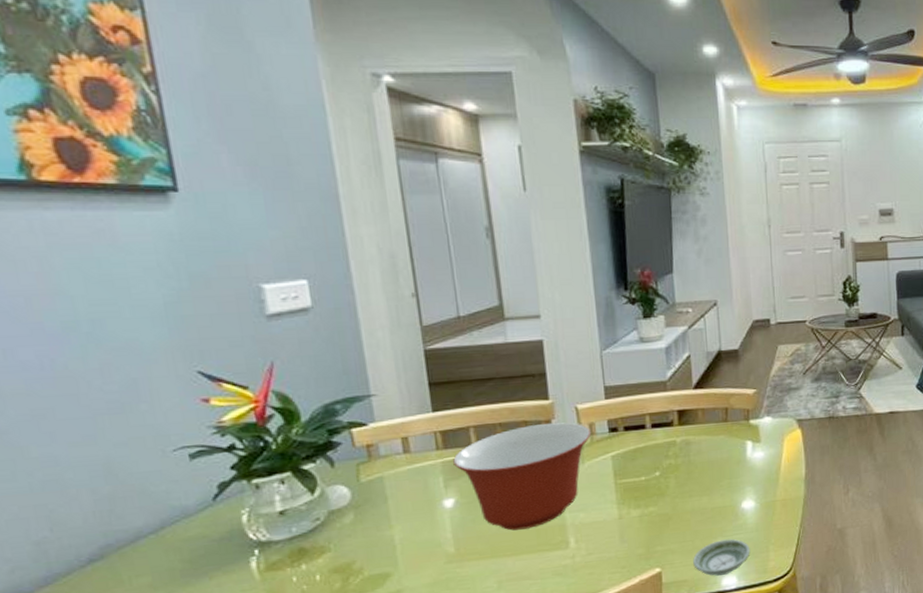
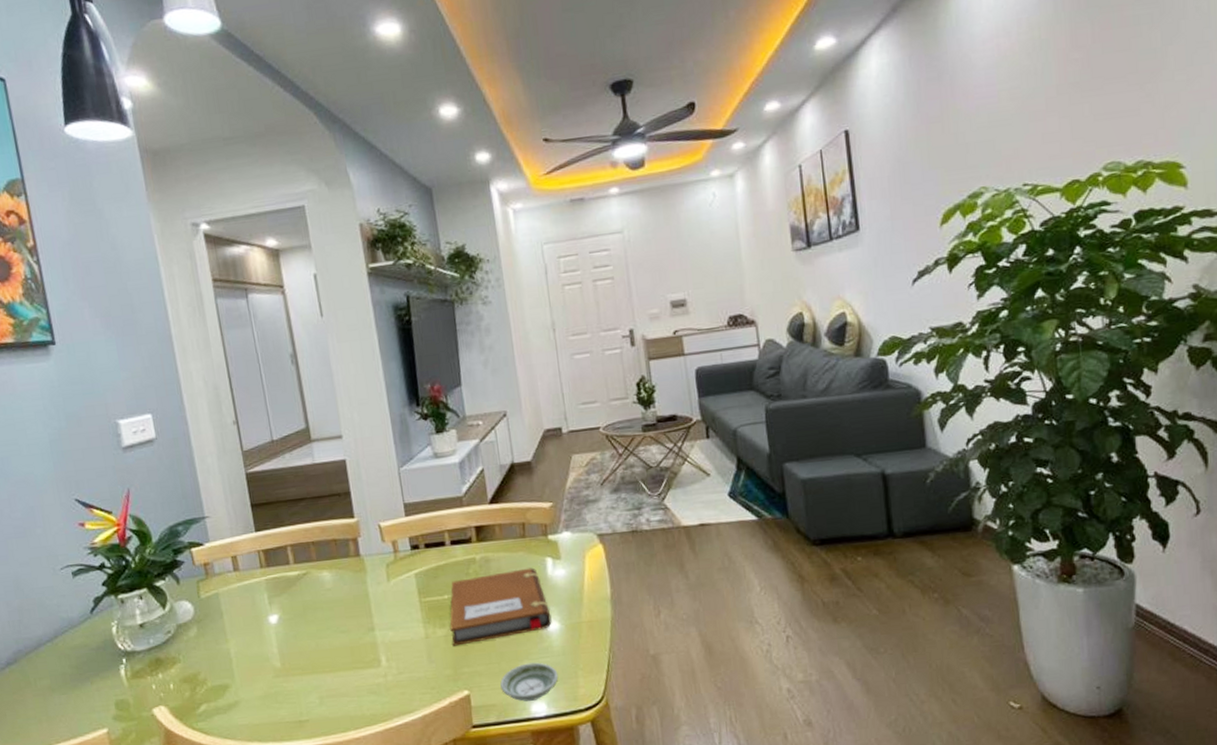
mixing bowl: present [453,422,592,531] -> none [275,540,395,647]
notebook: none [645,450,748,526] -> present [450,567,552,646]

